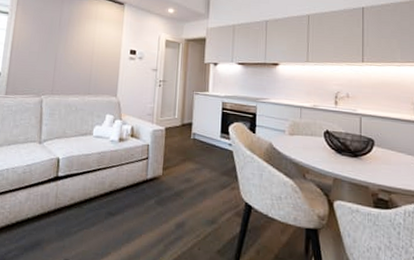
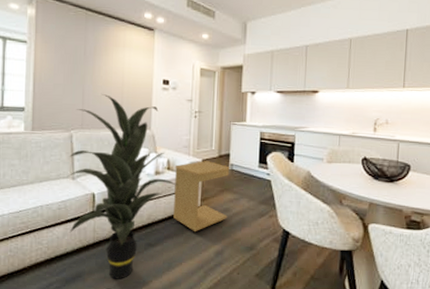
indoor plant: none [31,62,141,250] -> present [67,94,178,279]
side table: none [135,129,192,203] -> present [173,161,230,232]

